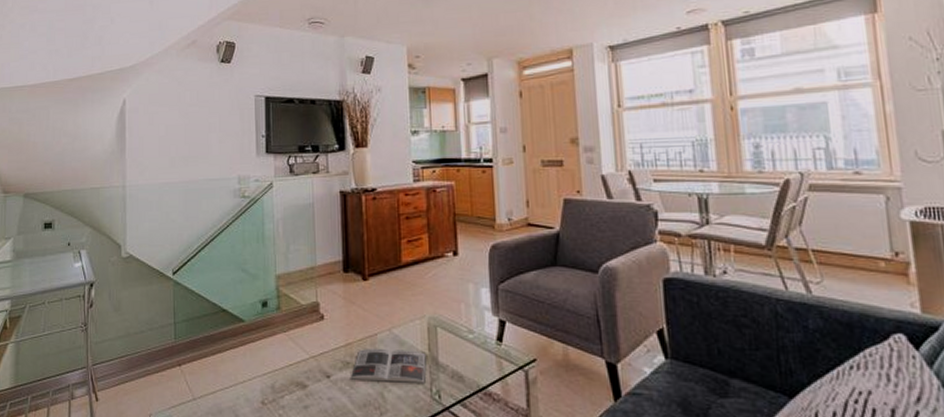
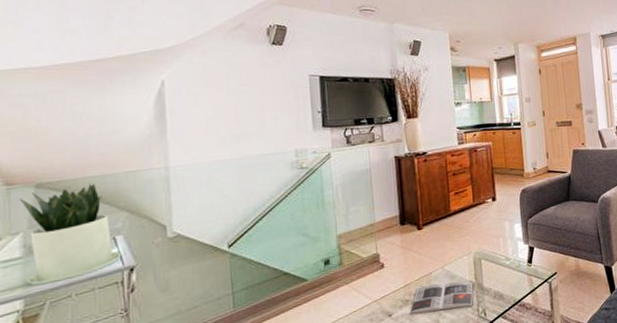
planter: none [12,196,84,289] -> present [19,183,122,286]

